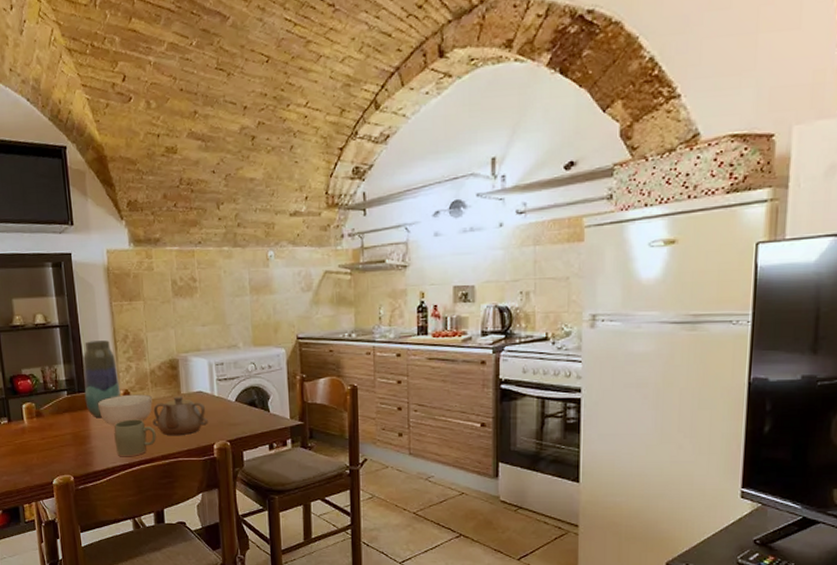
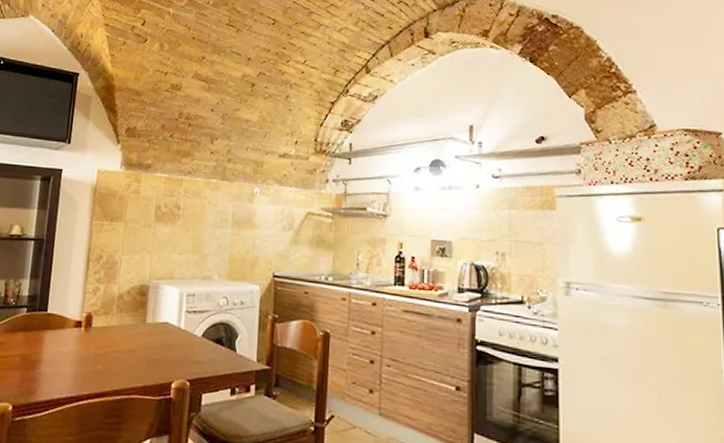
vase: present [82,340,120,417] -> none [43,257,85,340]
bowl: present [97,394,153,427] -> none [56,318,115,353]
mug: present [114,419,156,457] -> none [65,345,112,389]
teapot: present [153,396,208,435] -> none [110,325,170,369]

